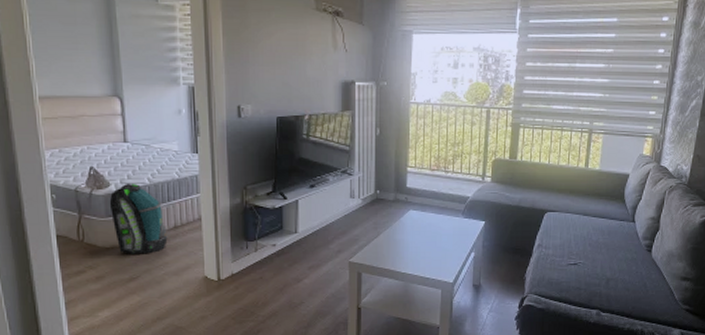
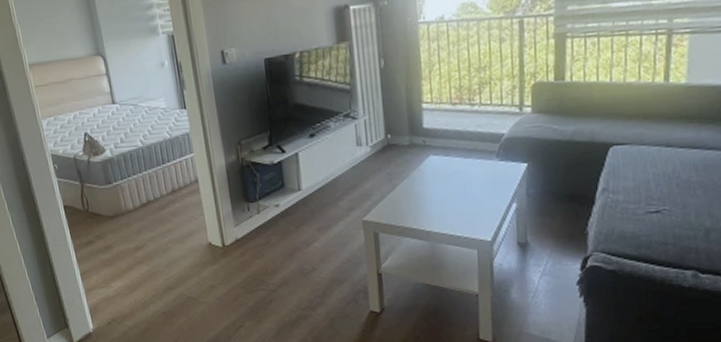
backpack: present [109,182,168,254] -> none [106,146,168,222]

